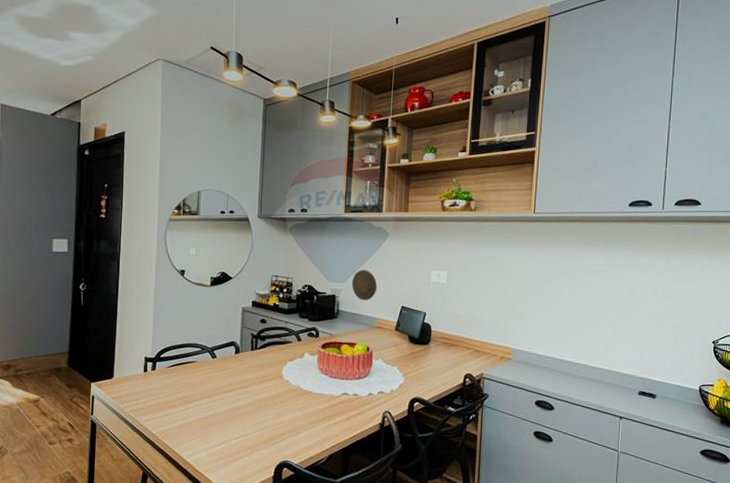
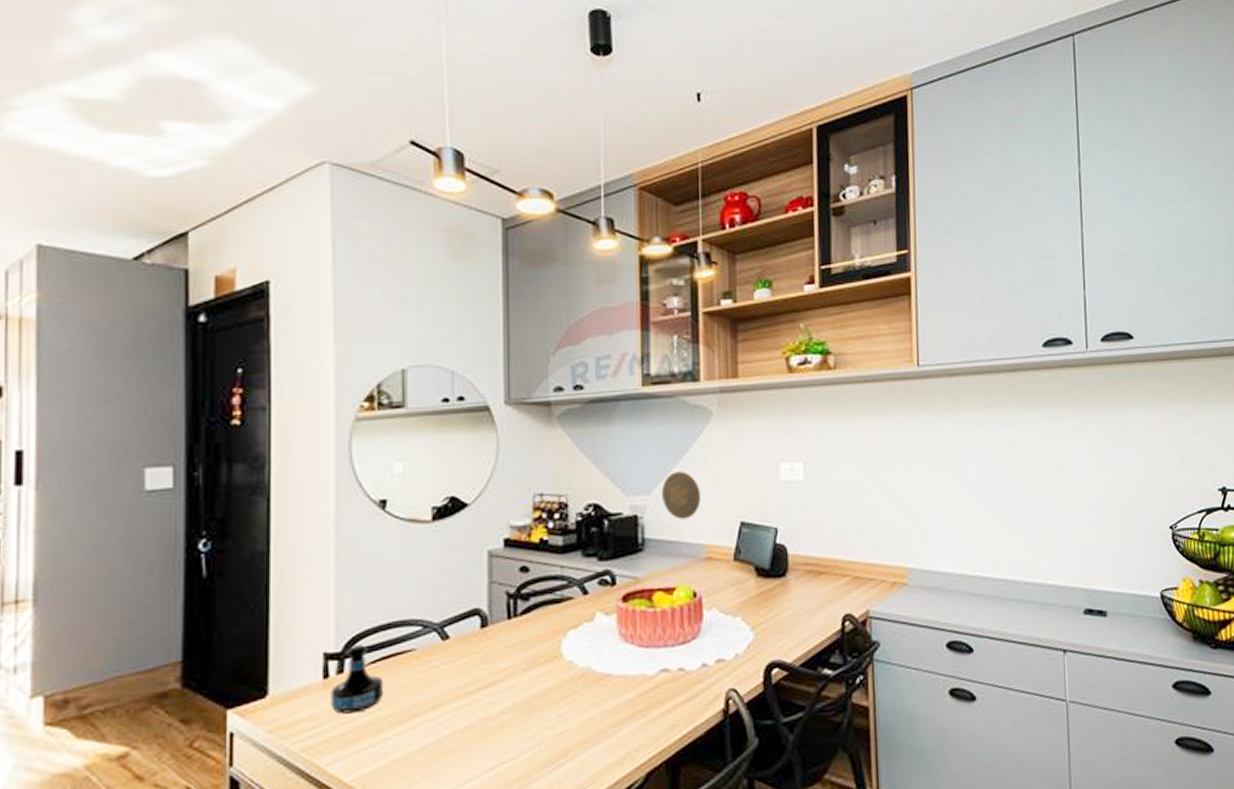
tequila bottle: none [147,355,178,394] -> present [330,645,384,714]

